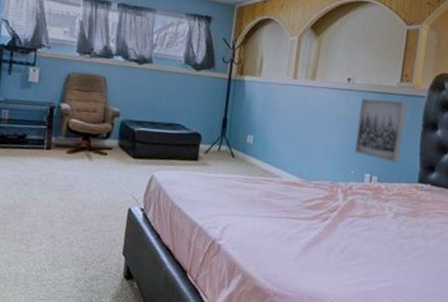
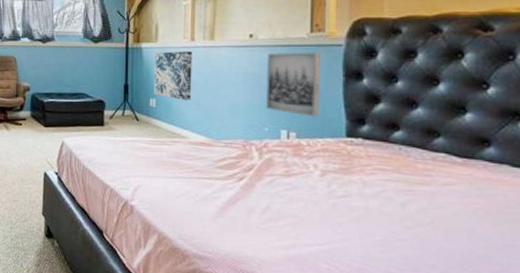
wall art: none [251,87,294,140] -> present [153,51,193,100]

